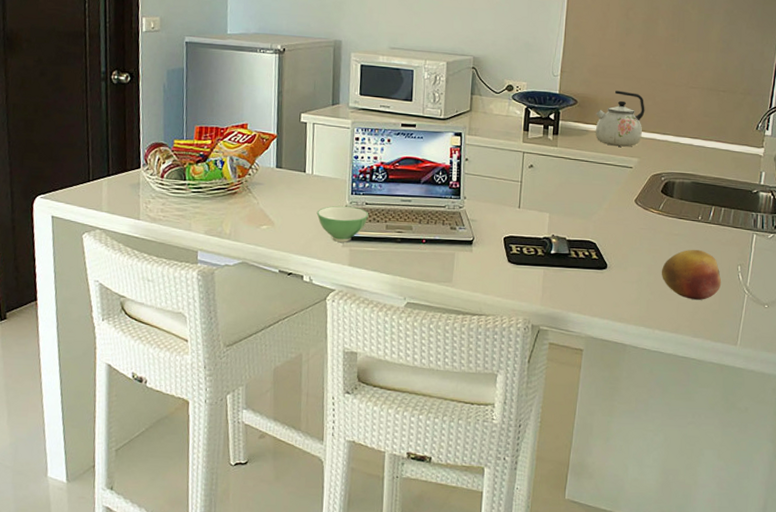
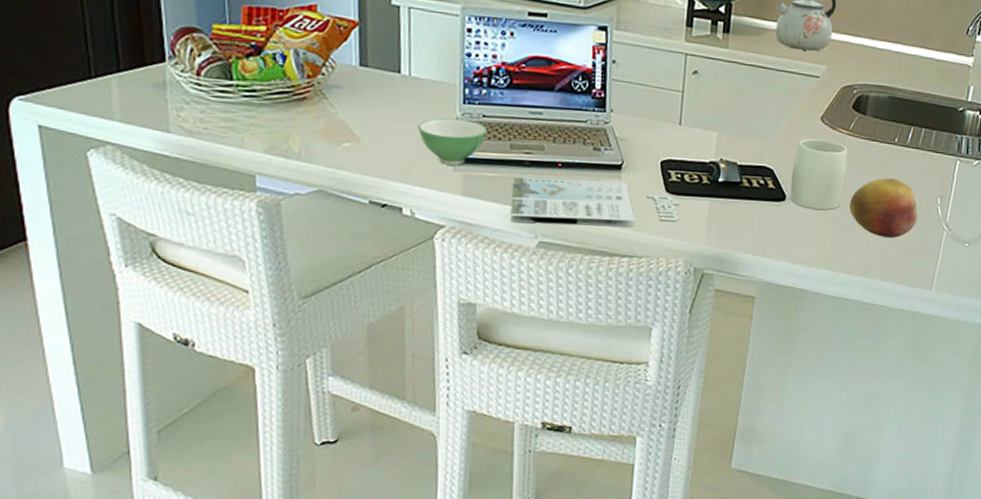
magazine: none [385,250,520,291] -> present [510,177,680,227]
mug: none [610,217,659,277] -> present [790,138,848,211]

